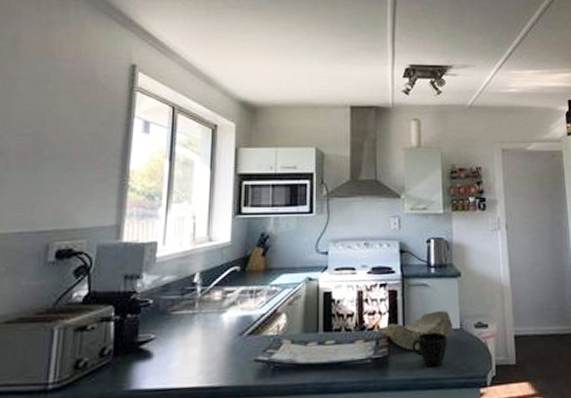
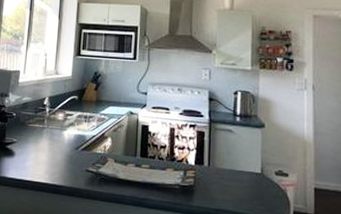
decorative bowl: present [377,311,453,351] -> none [185,154,255,186]
cup: present [412,332,447,367] -> none [215,172,248,203]

